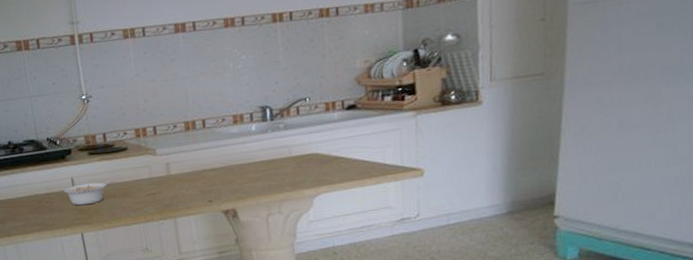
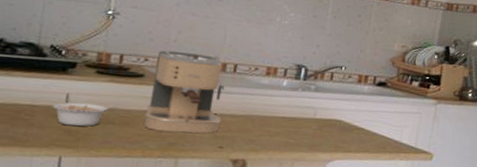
coffee maker: none [134,115,205,197] -> present [144,50,225,134]

